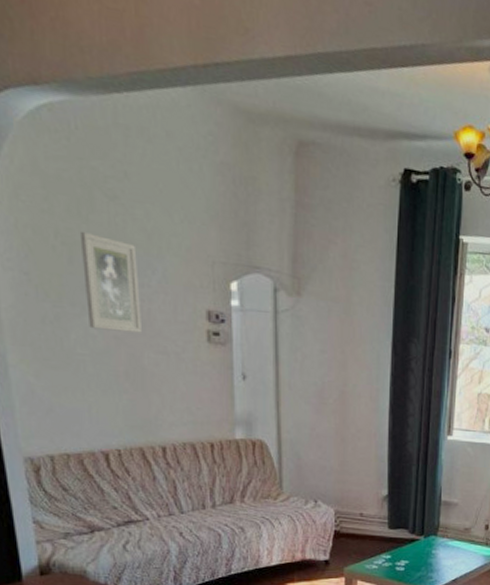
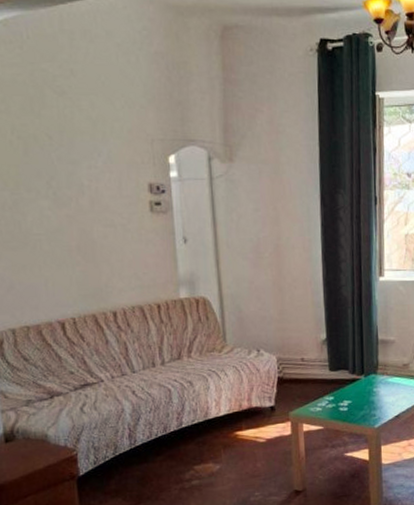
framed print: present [79,231,142,333] -> none [33,125,91,210]

